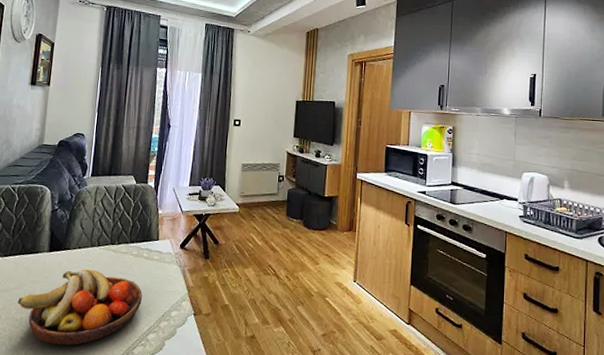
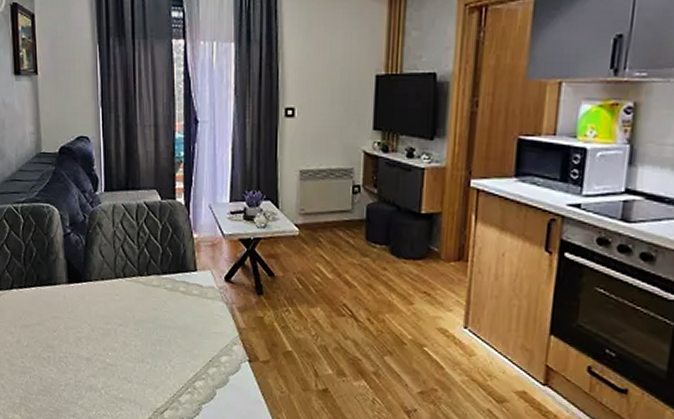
fruit bowl: present [18,269,142,346] -> none [42,304,183,389]

